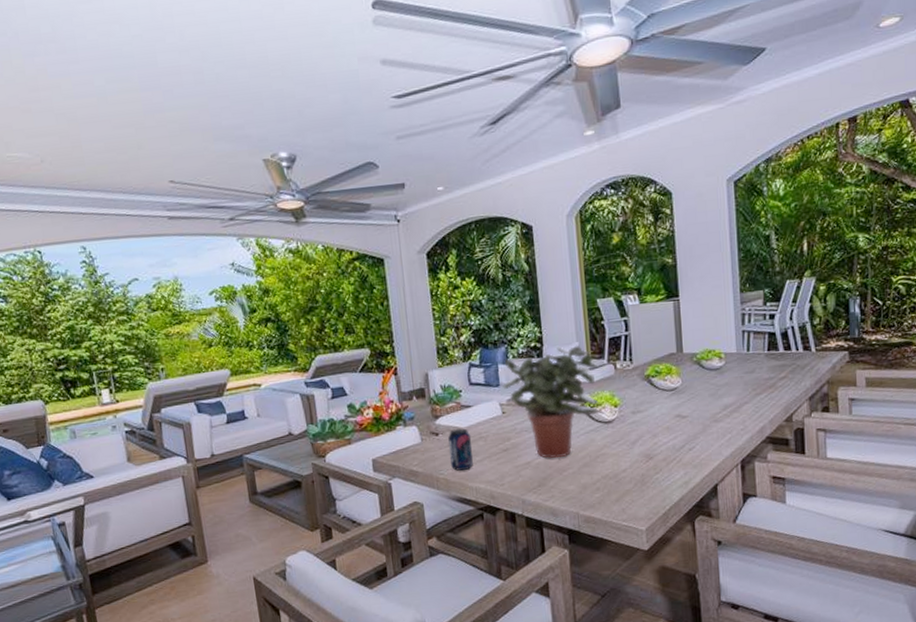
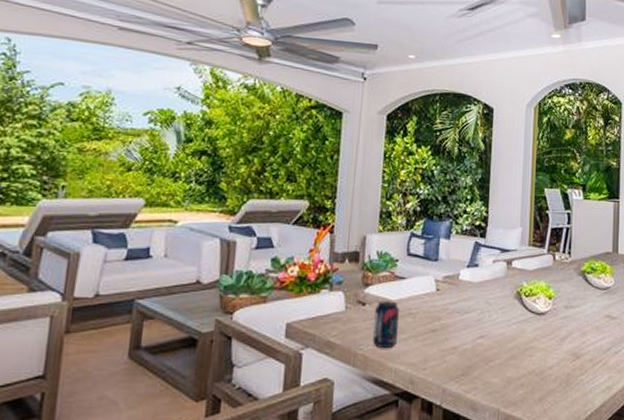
potted plant: present [503,345,600,458] -> none [441,229,538,346]

